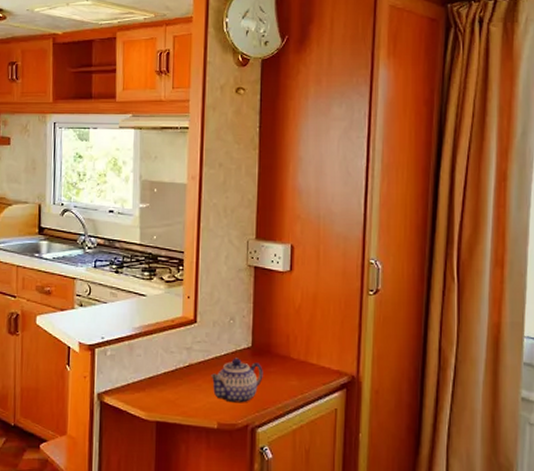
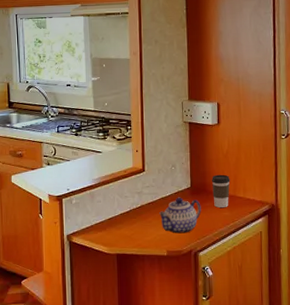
coffee cup: none [277,333,302,375] -> present [211,174,230,208]

